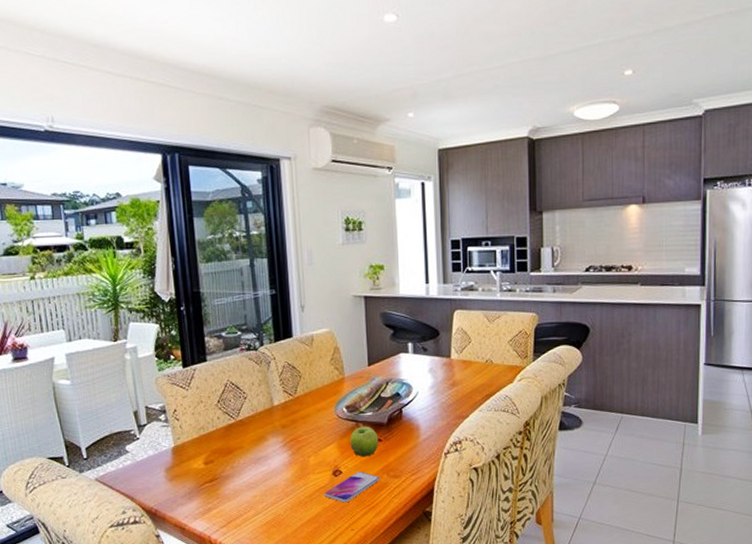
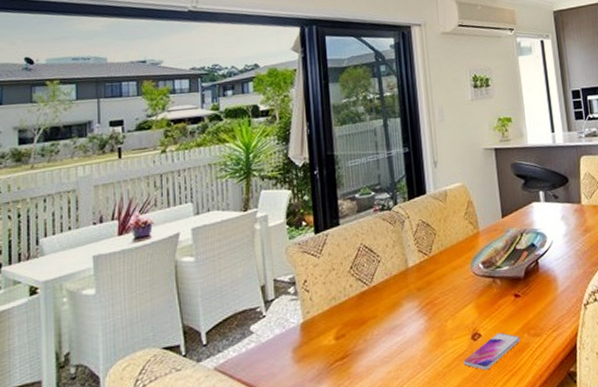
fruit: present [350,426,379,457] -> none [487,281,517,316]

